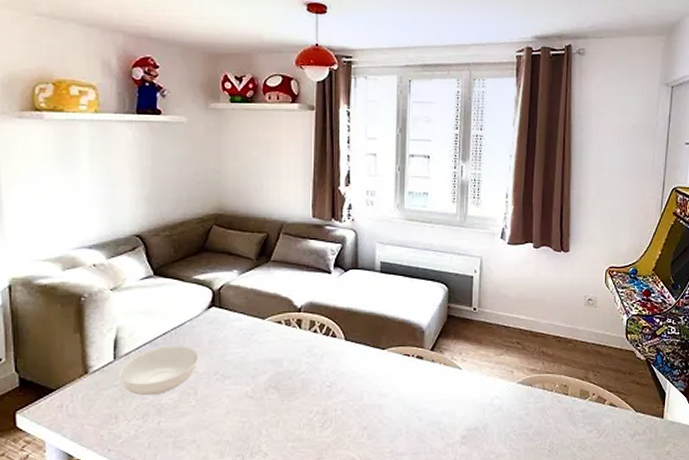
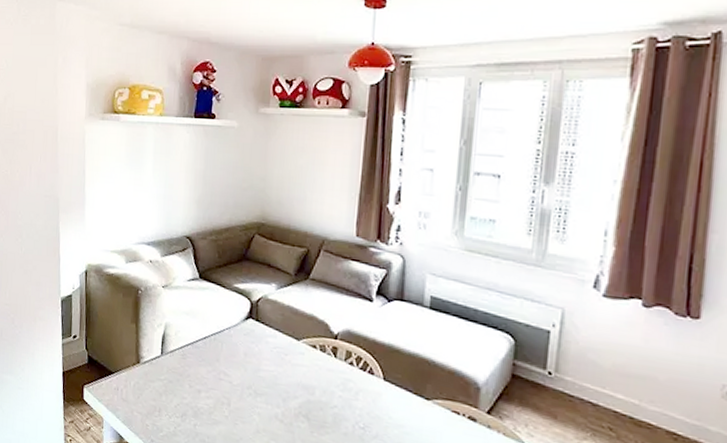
bowl: present [118,346,199,396] -> none [164,350,235,397]

